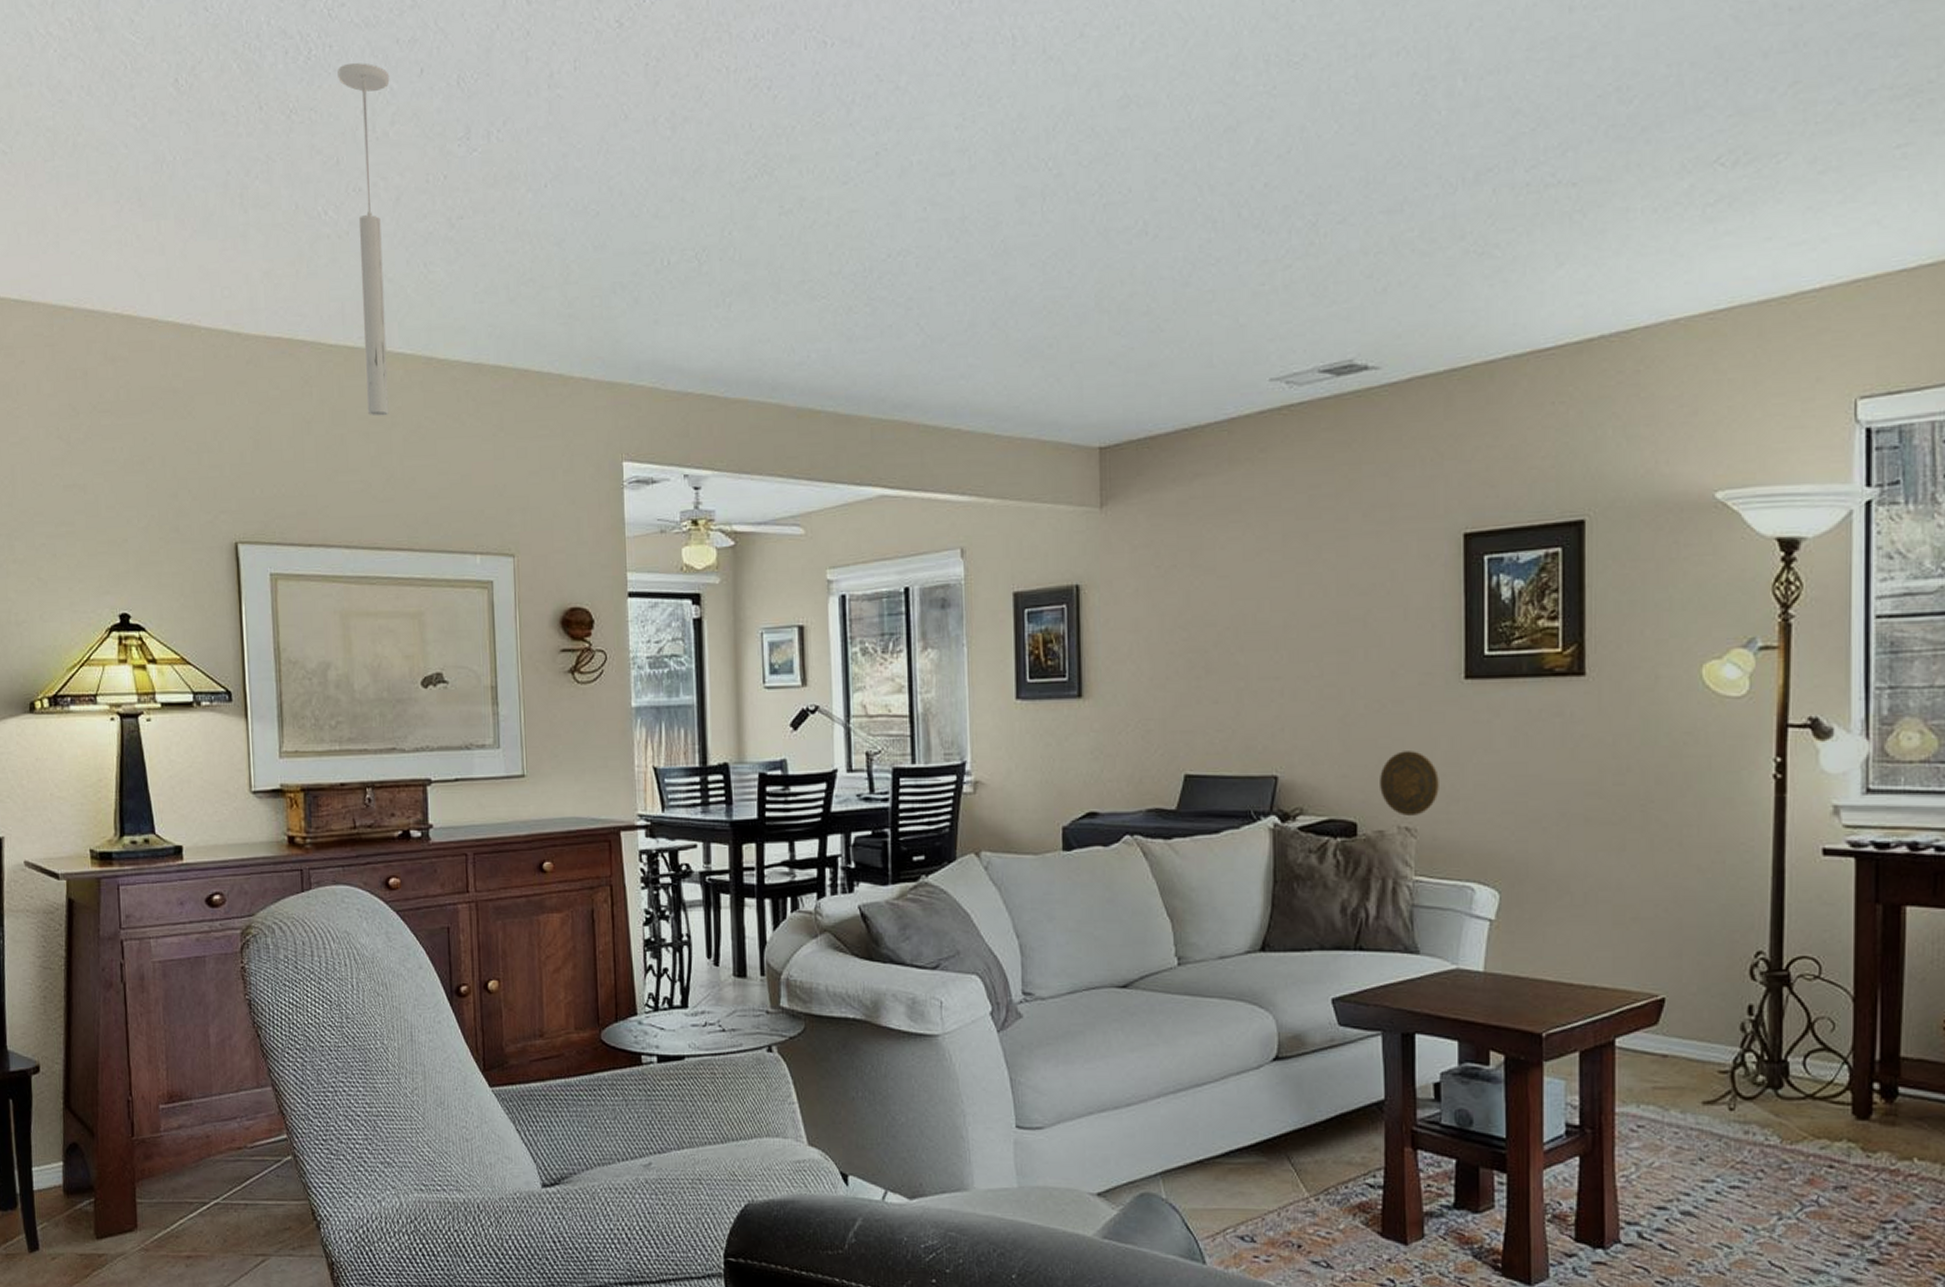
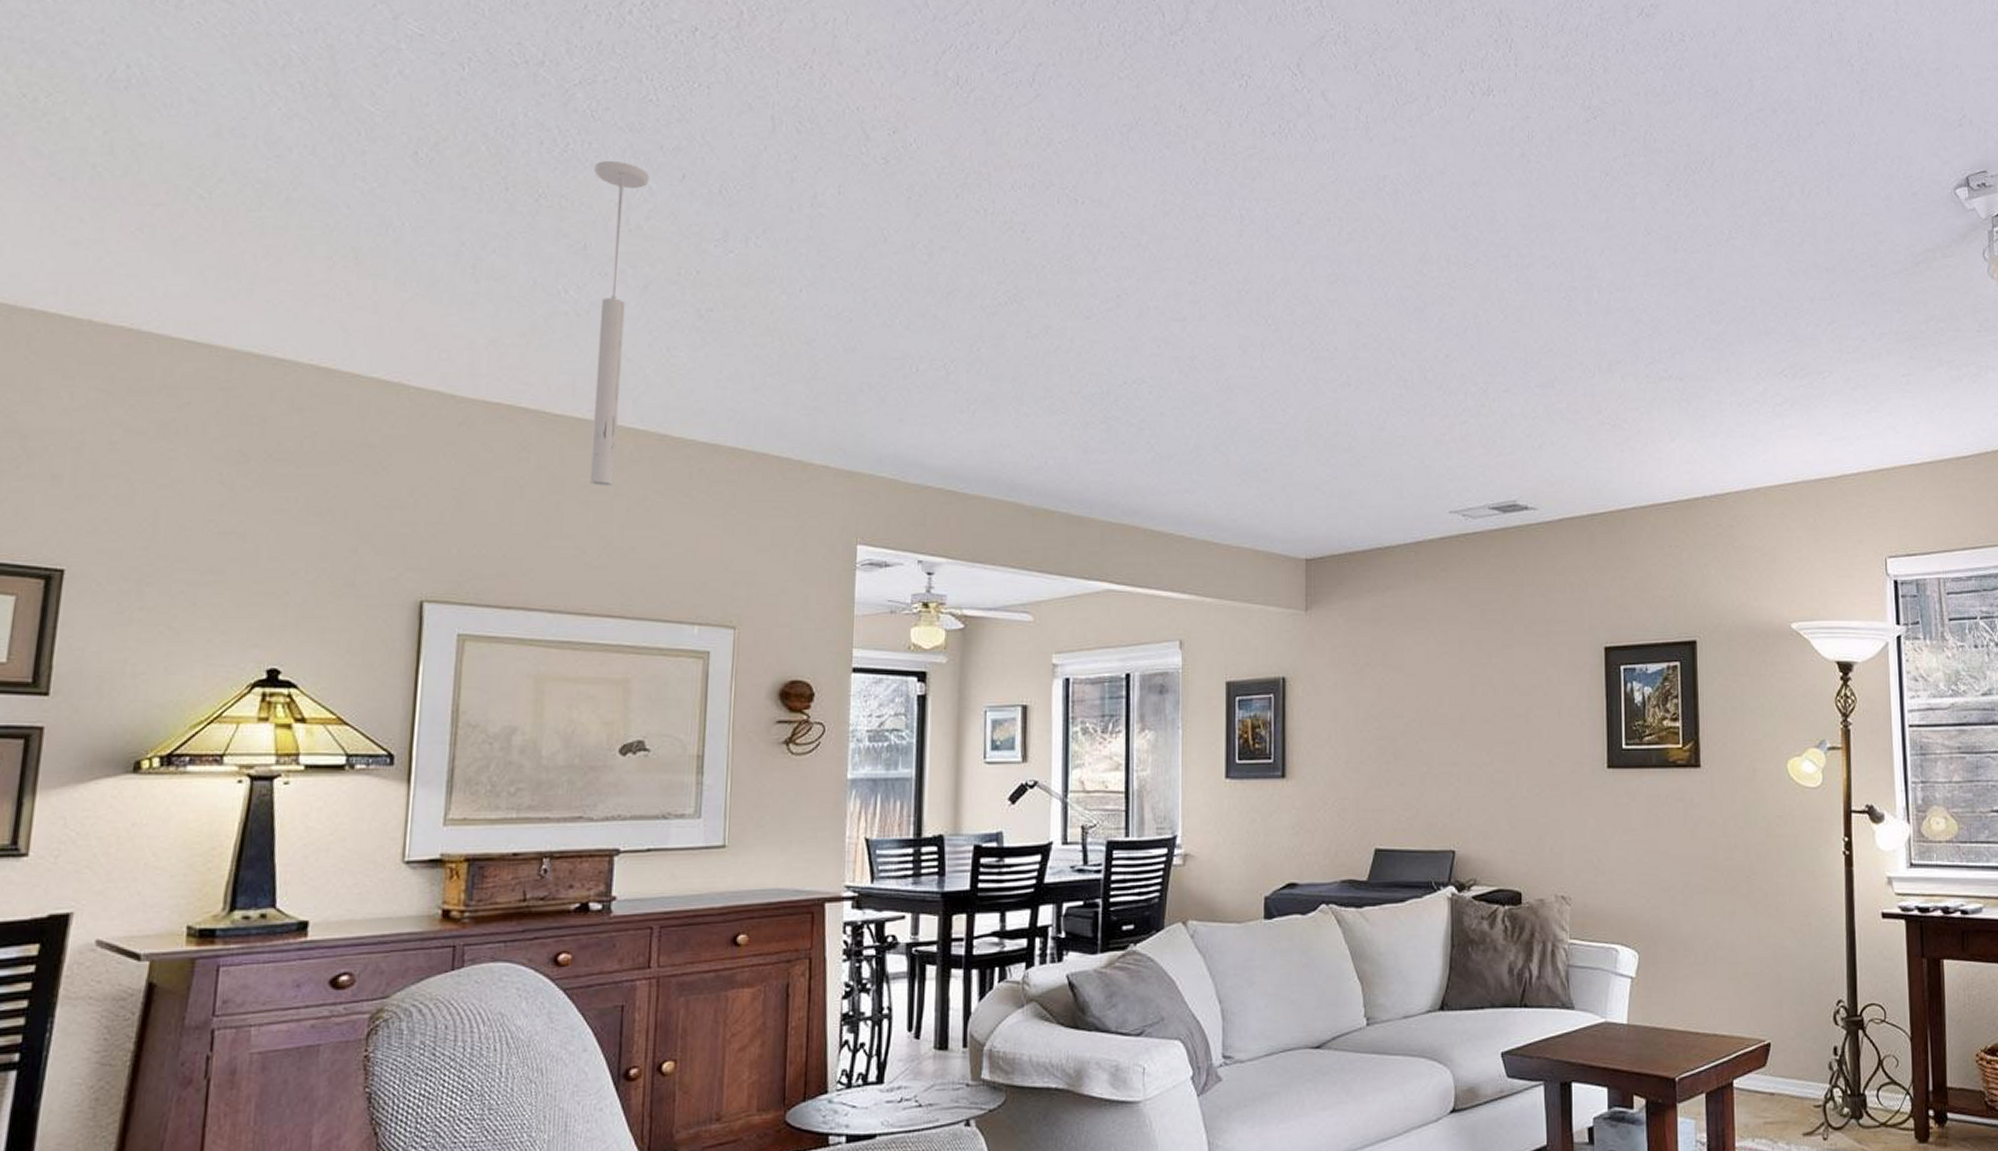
decorative plate: present [1380,751,1439,816] -> none [1540,829,1588,886]

